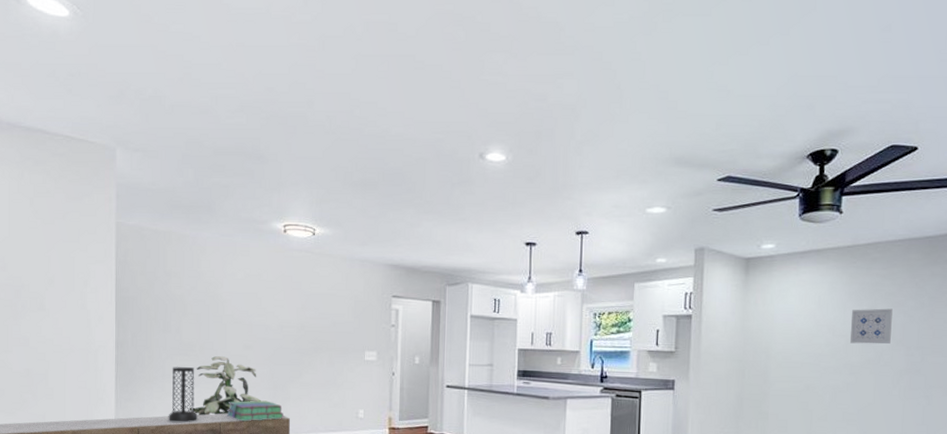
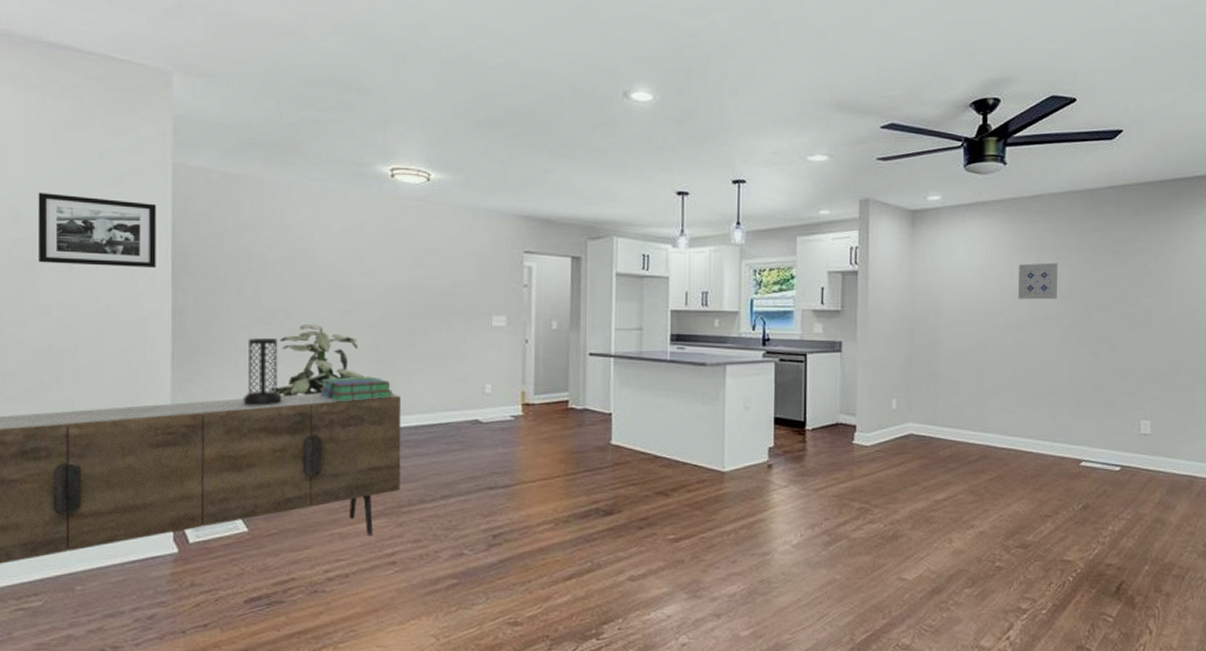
picture frame: none [19,247,104,309] -> present [37,192,157,269]

